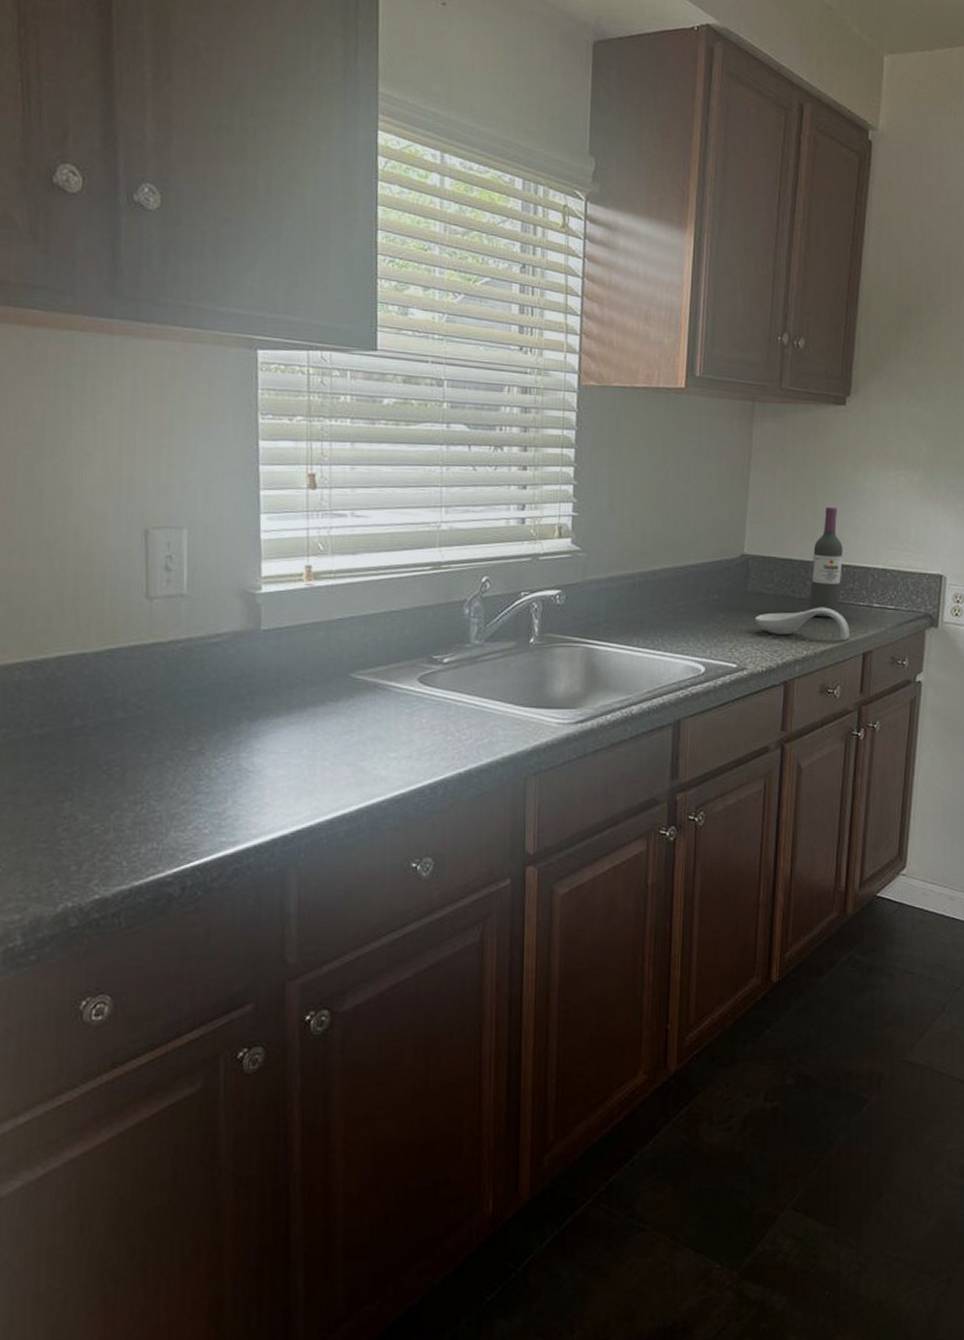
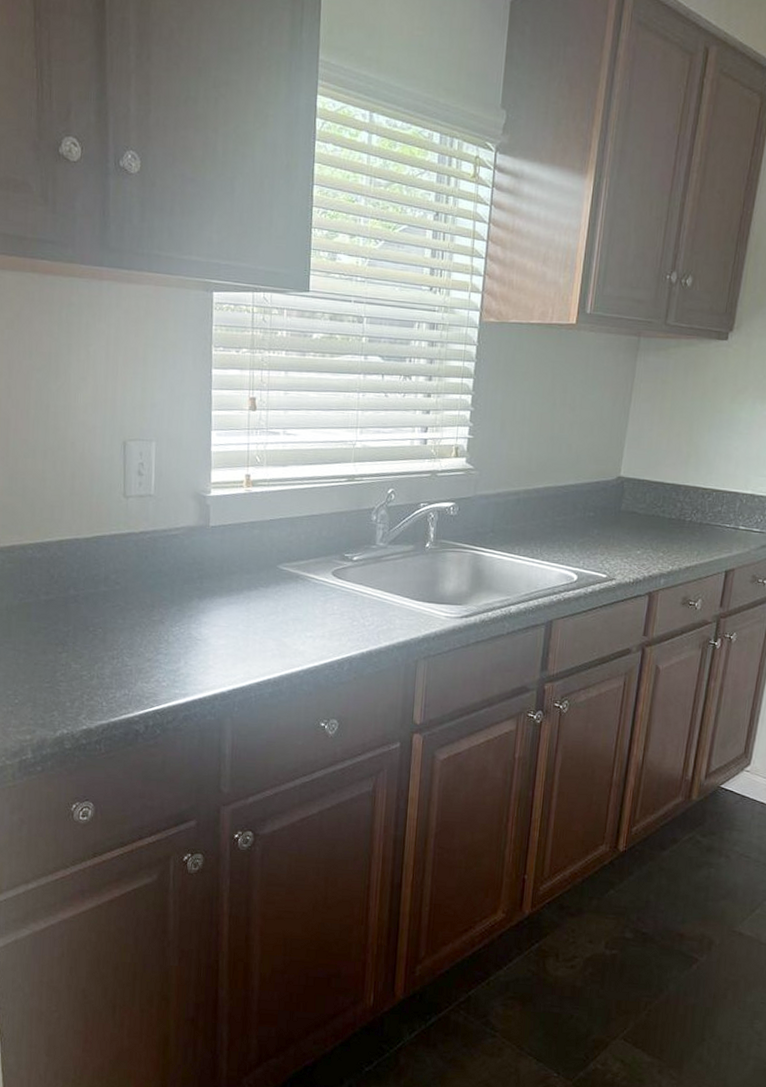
spoon rest: present [754,607,850,641] -> none [626,527,715,559]
wine bottle: present [810,506,843,618] -> none [678,435,714,537]

